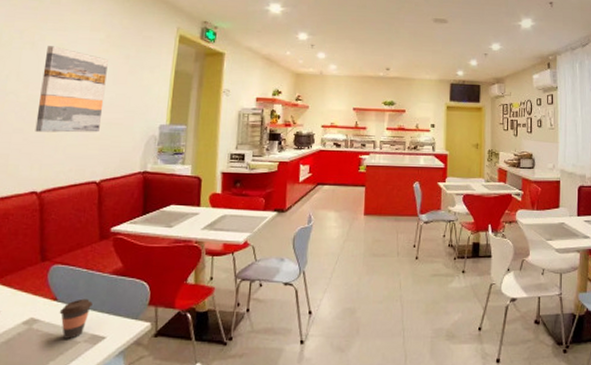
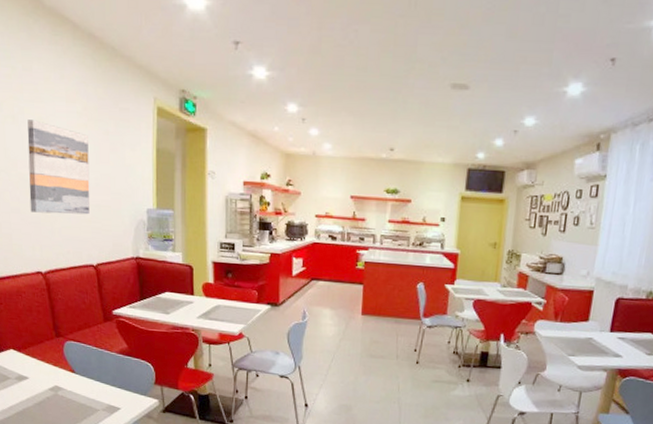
coffee cup: present [59,298,93,339] -> none [78,373,106,407]

